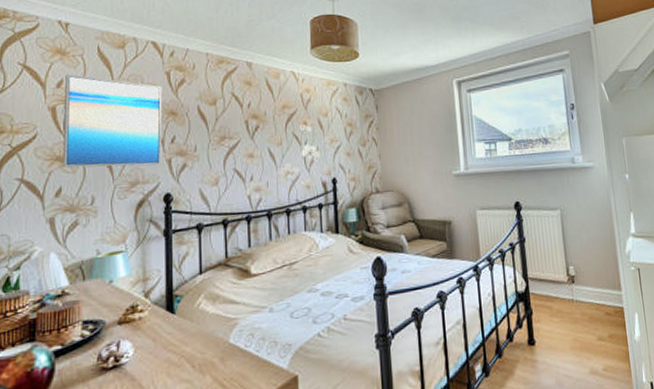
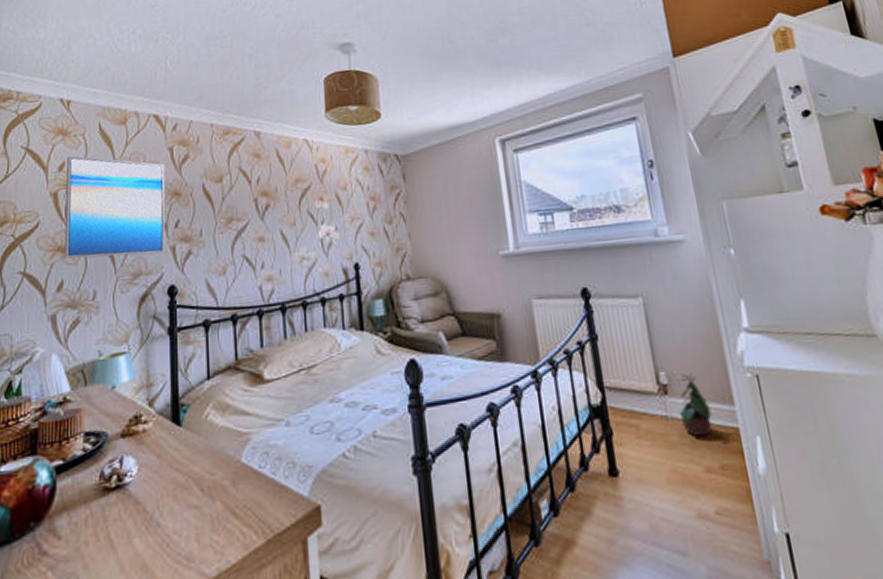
potted plant: none [581,267,605,315] -> present [678,373,712,438]

